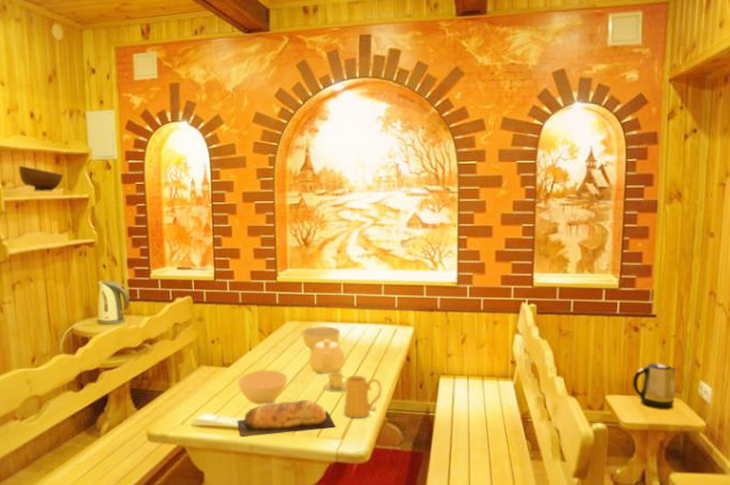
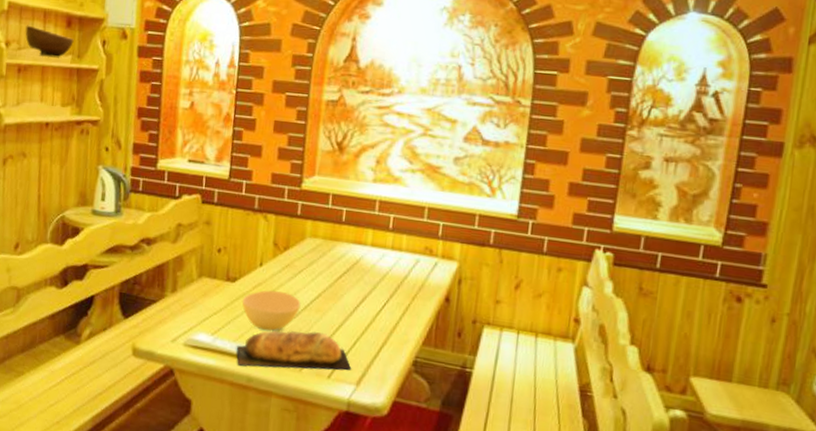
bowl: present [302,326,340,351] -> none [323,247,369,276]
teapot: present [308,339,346,374] -> none [327,264,373,306]
cup and saucer: present [323,372,347,391] -> none [342,303,372,328]
beer mug: present [343,375,382,418] -> none [361,310,413,364]
kettle: present [632,363,677,410] -> none [726,343,787,407]

